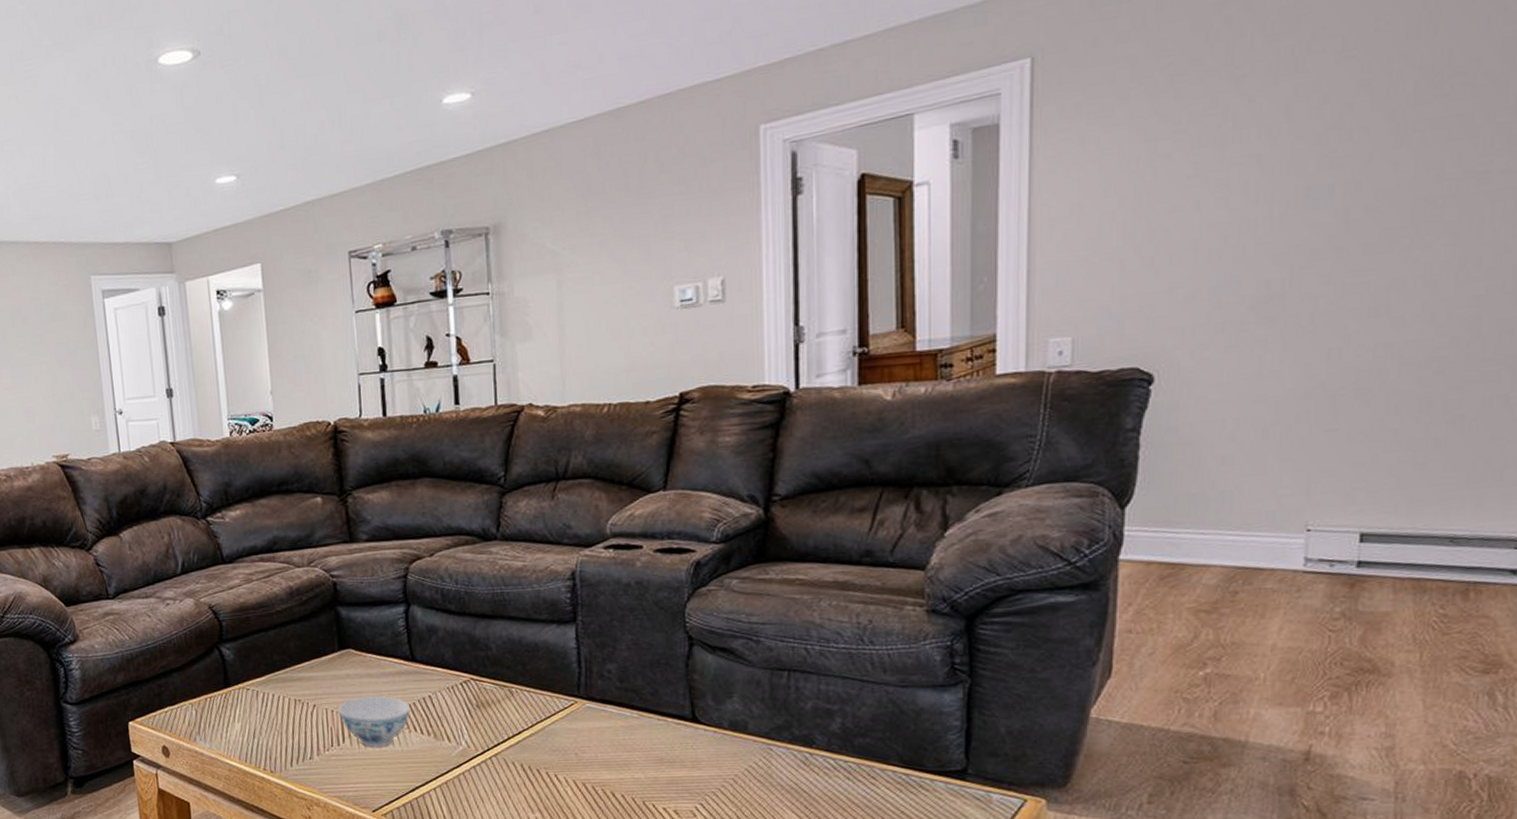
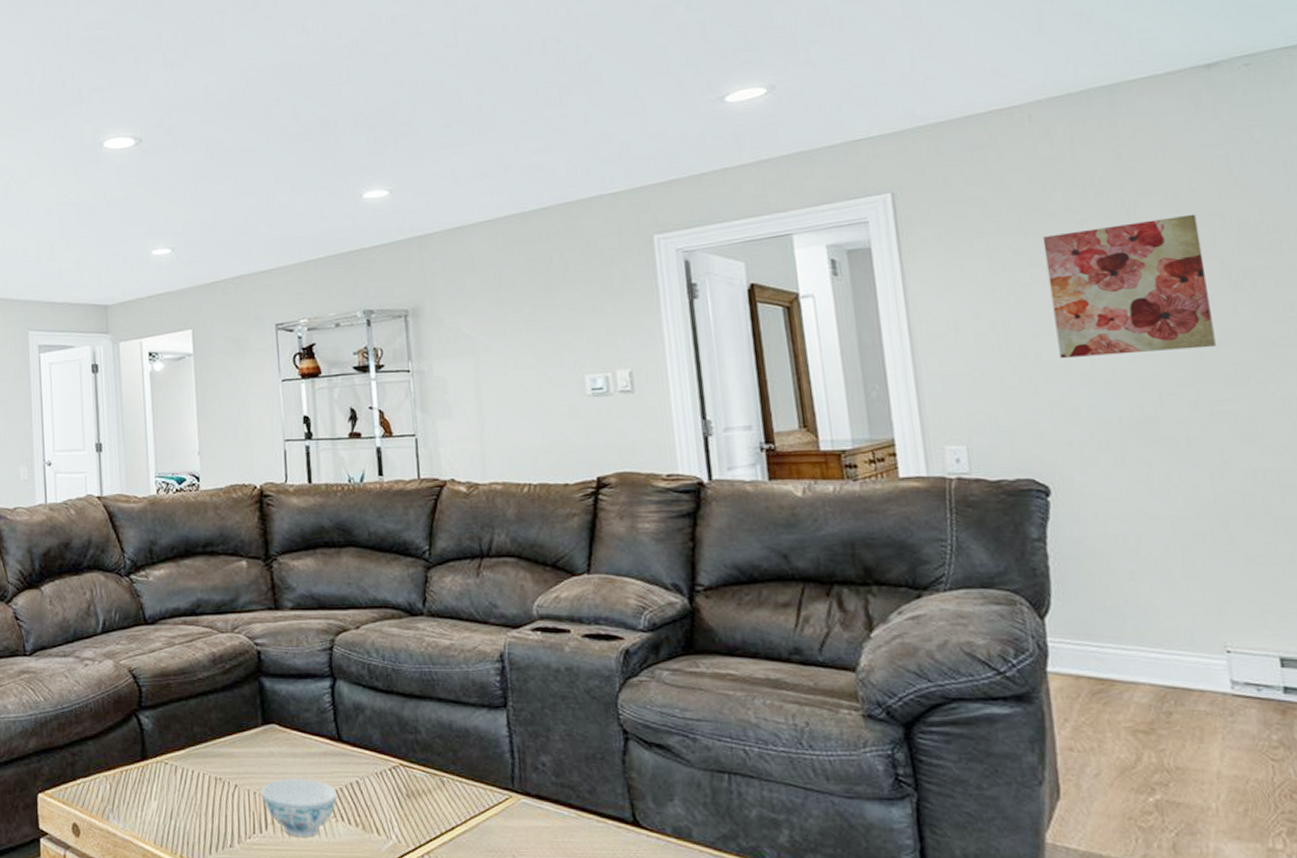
wall art: none [1190,59,1374,237] -> present [1042,214,1216,359]

